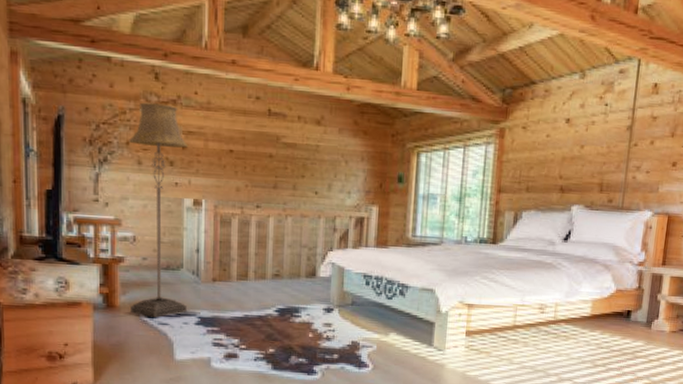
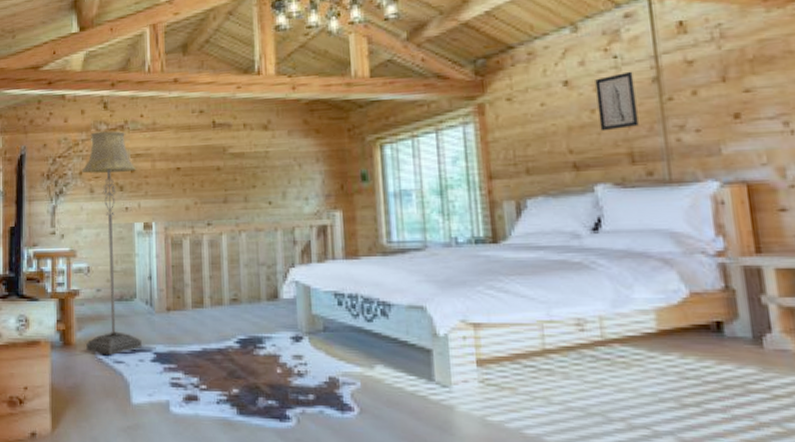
wall art: none [584,118,616,164] -> present [595,71,639,132]

